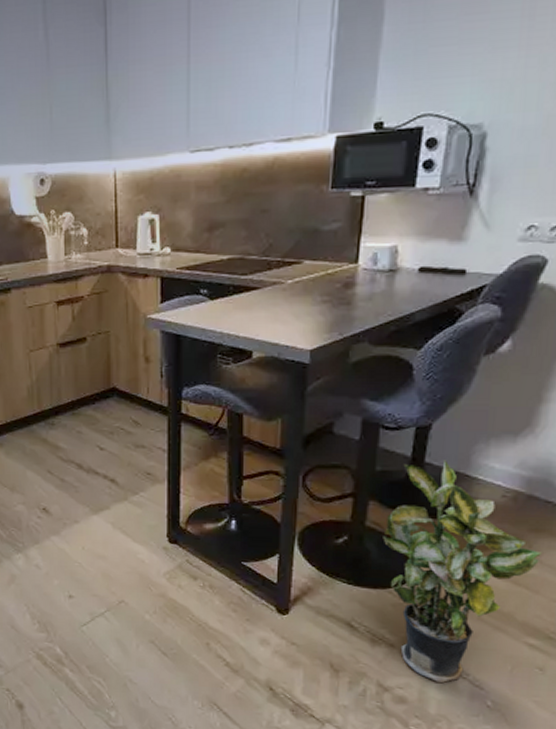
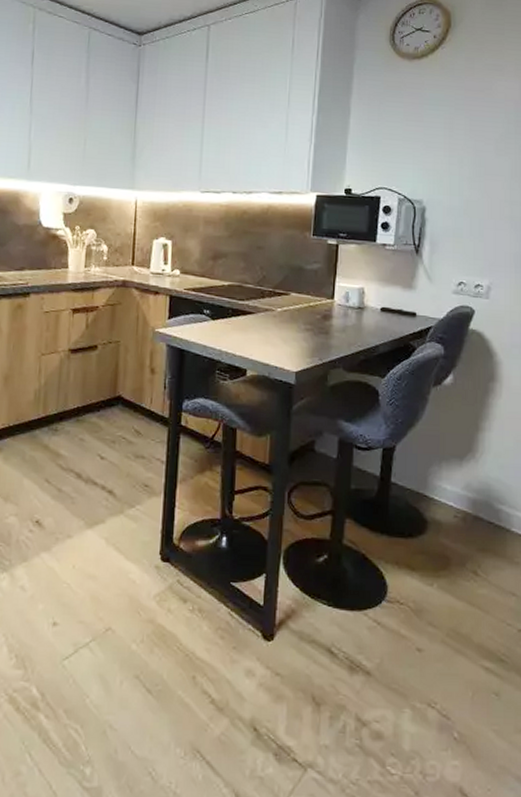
potted plant: present [383,460,542,684] -> none [358,480,489,715]

